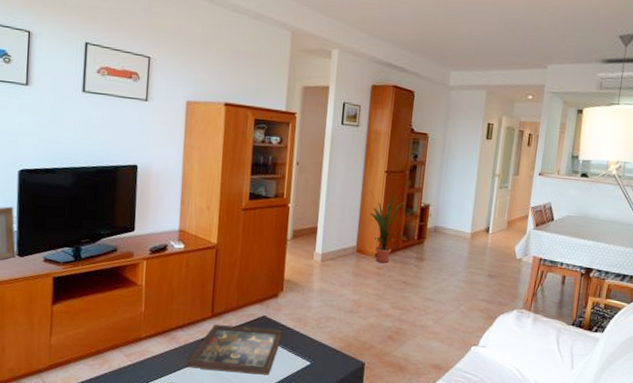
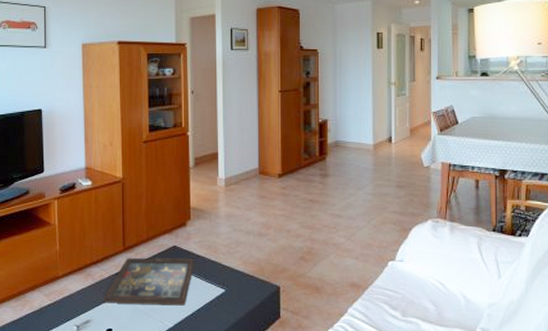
house plant: present [370,190,407,264] -> none [266,111,304,183]

